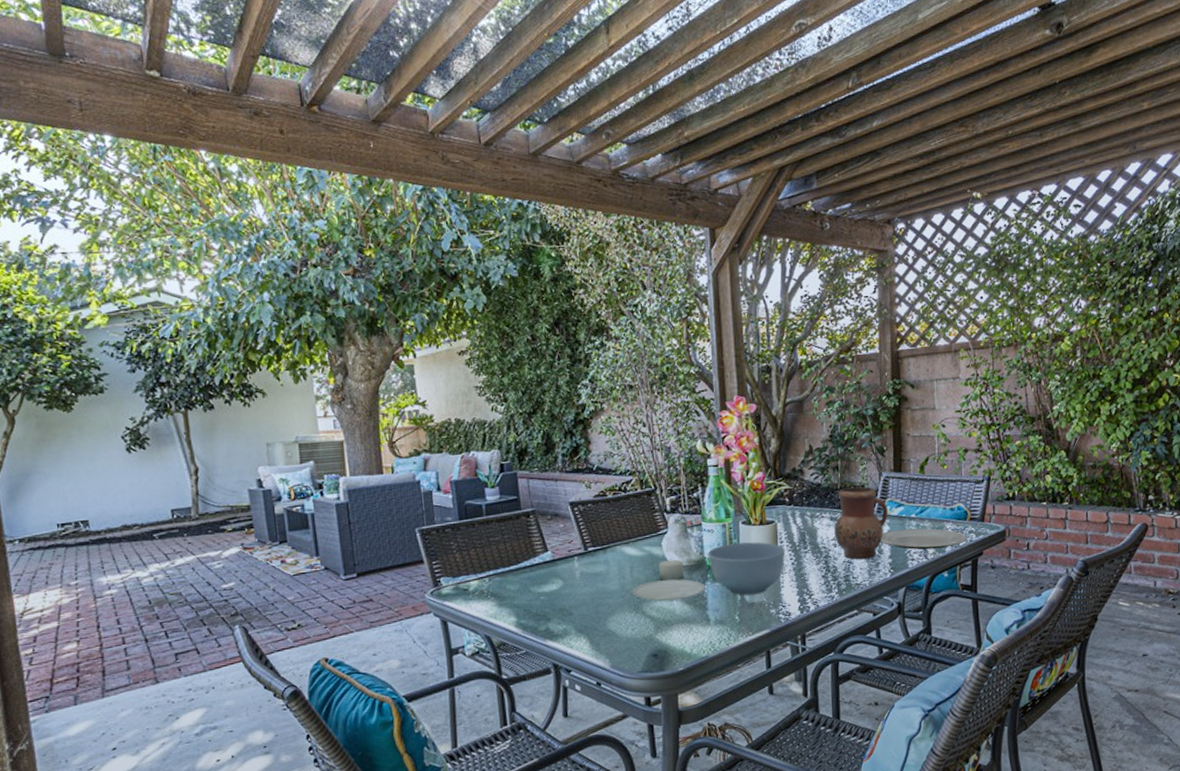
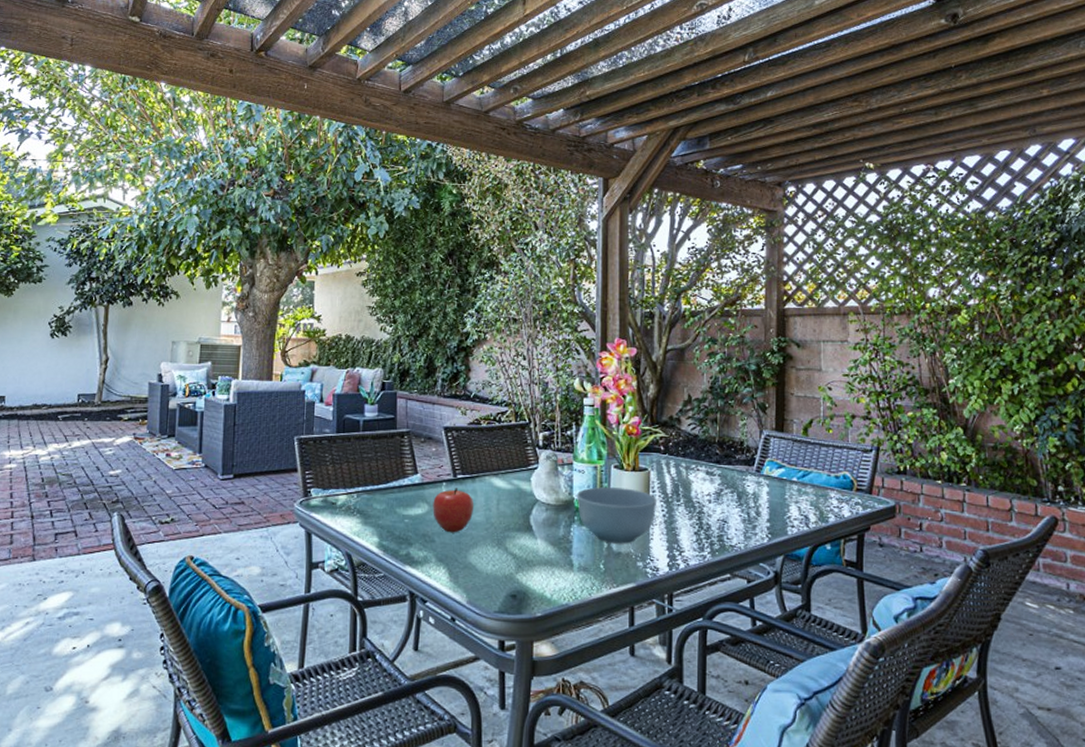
fruit: none [566,560,609,605] -> present [433,488,474,533]
plate: present [632,579,706,602] -> none [497,517,572,540]
candle: present [659,559,684,582] -> none [526,497,550,519]
pitcher: present [834,486,888,559] -> none [710,442,767,519]
plate: present [881,528,967,550] -> none [759,492,853,518]

